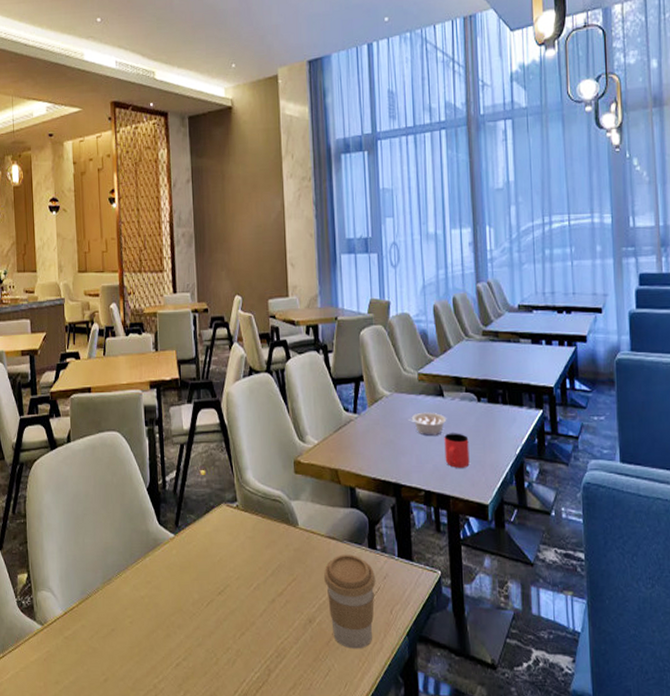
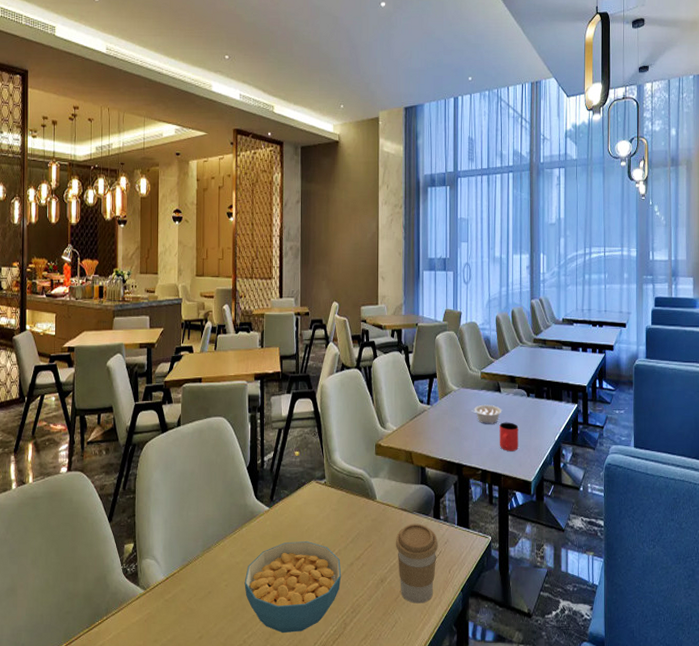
cereal bowl: none [151,574,262,679] -> present [244,541,342,634]

